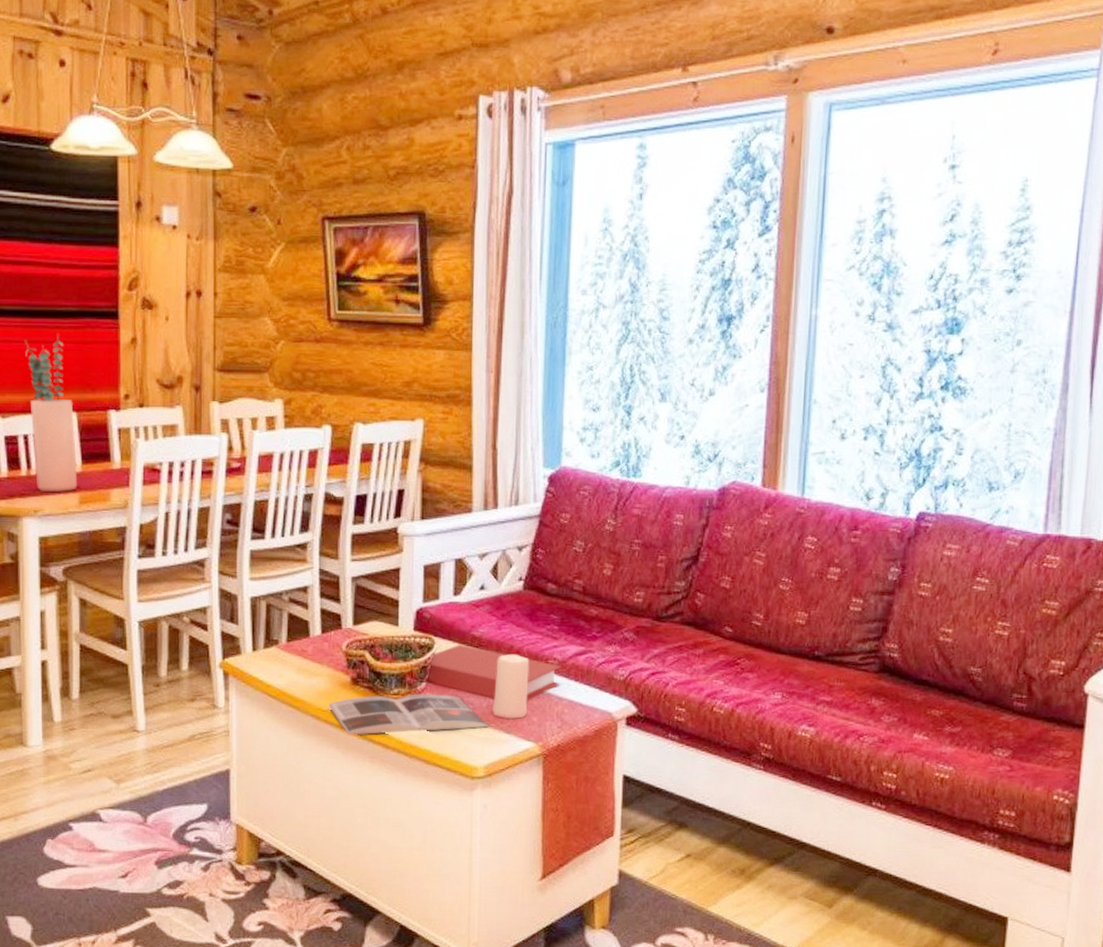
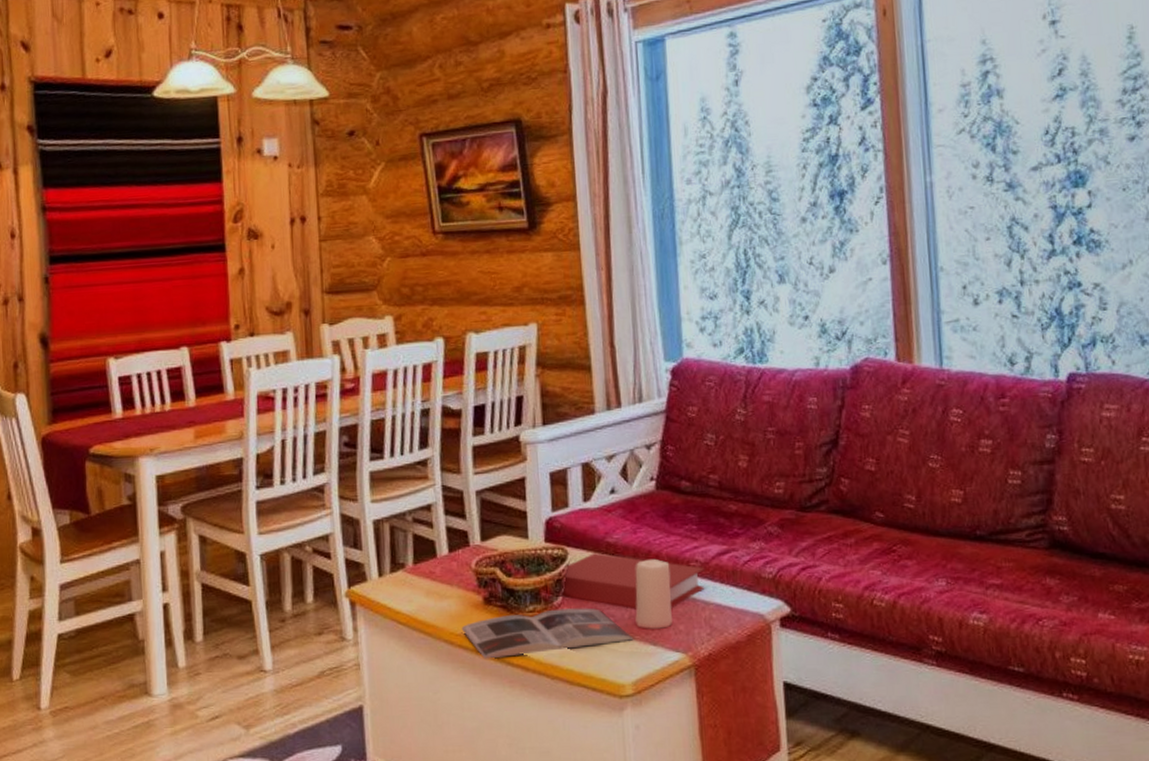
vase: present [24,333,78,492] -> none [134,271,193,429]

